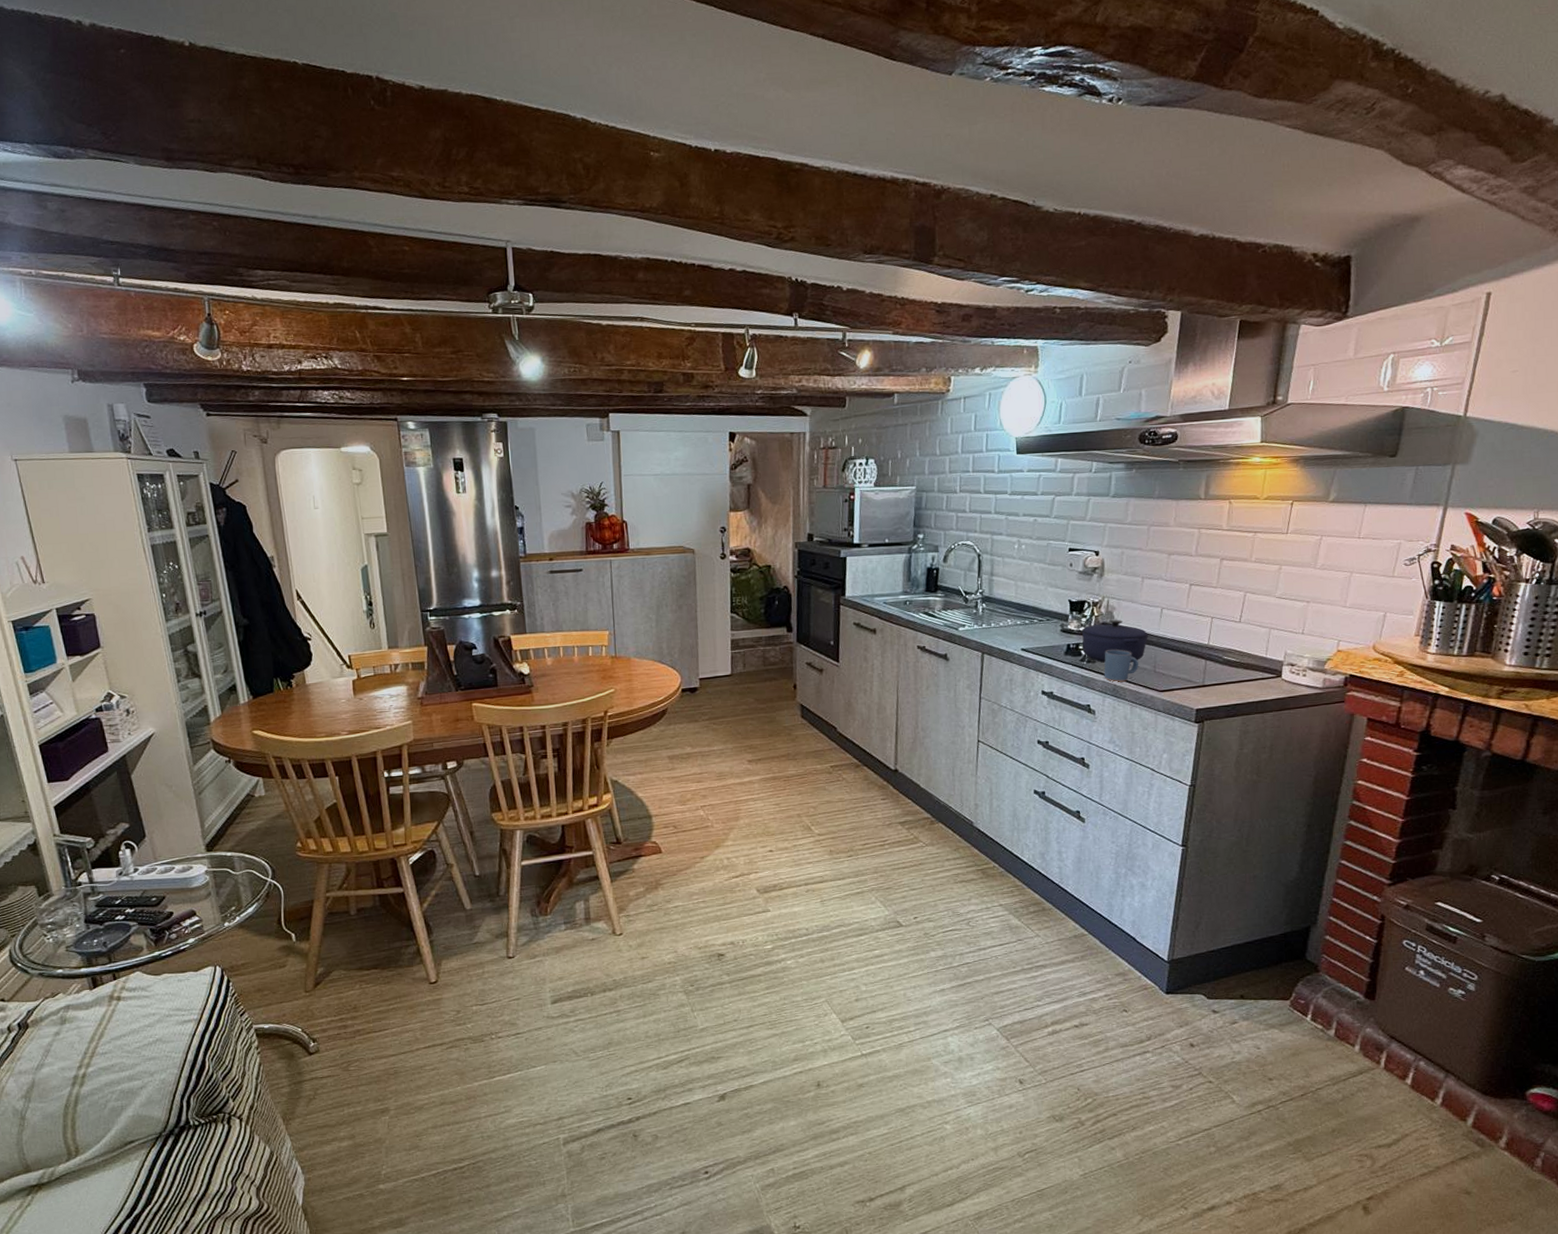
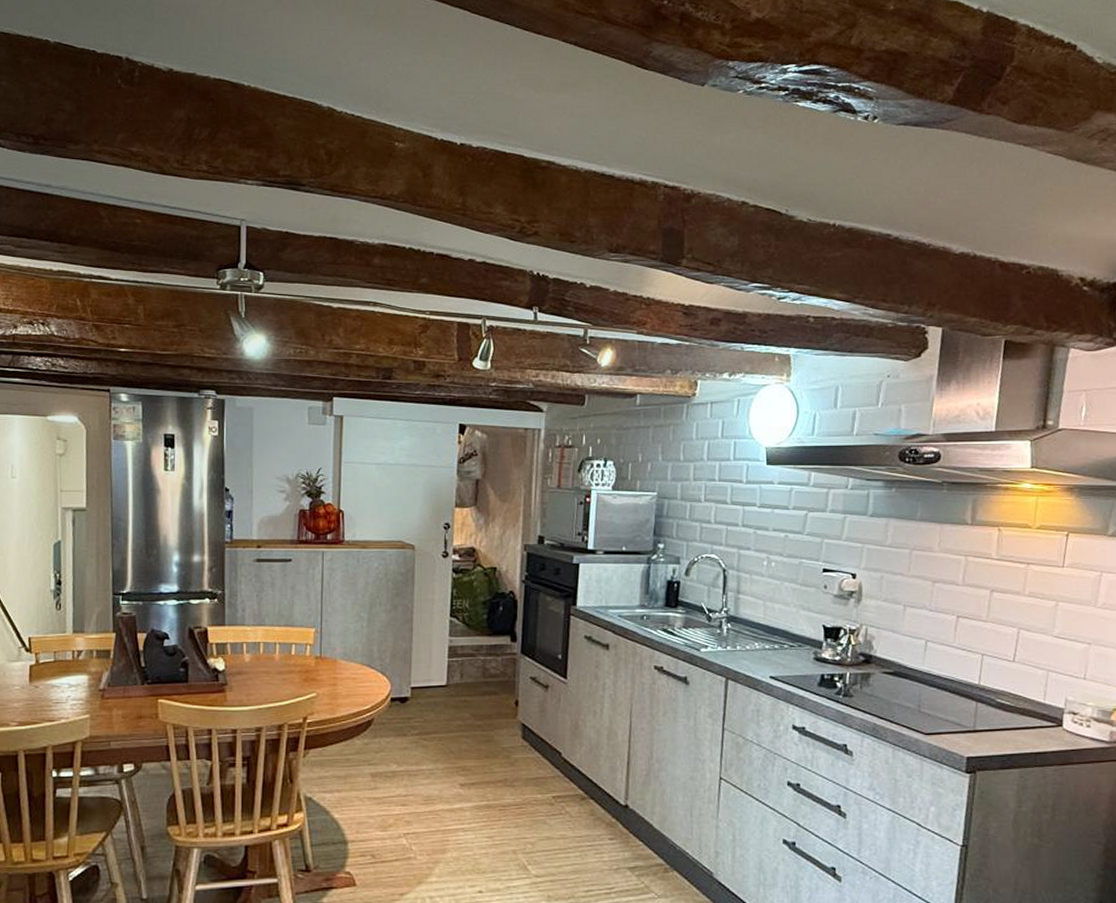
cooking pot: present [1082,619,1149,663] -> none [838,649,913,700]
mug: present [1104,649,1138,682] -> none [862,684,901,721]

